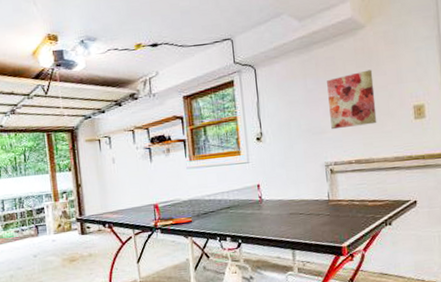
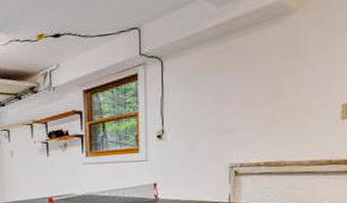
wall art: present [327,69,377,130] -> none [241,62,298,129]

